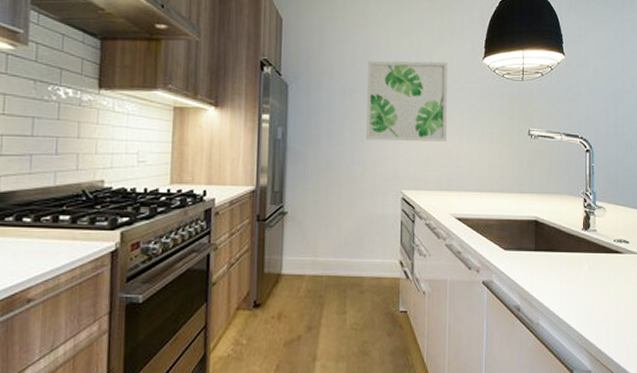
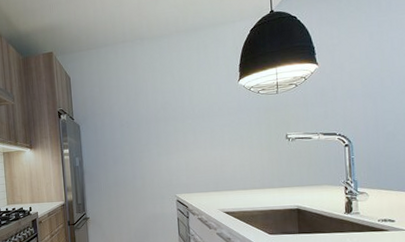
wall art: present [365,60,448,142] -> none [138,89,212,160]

